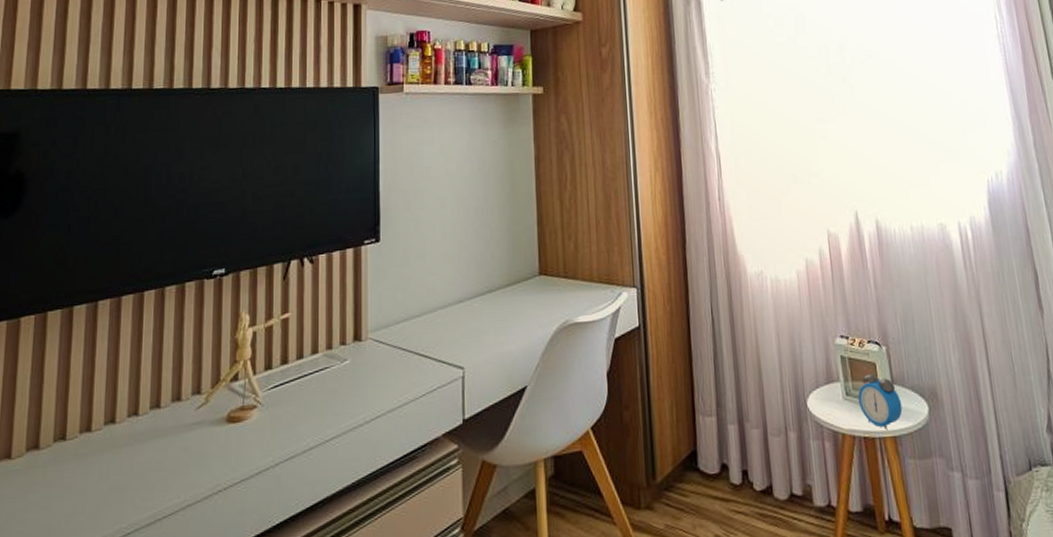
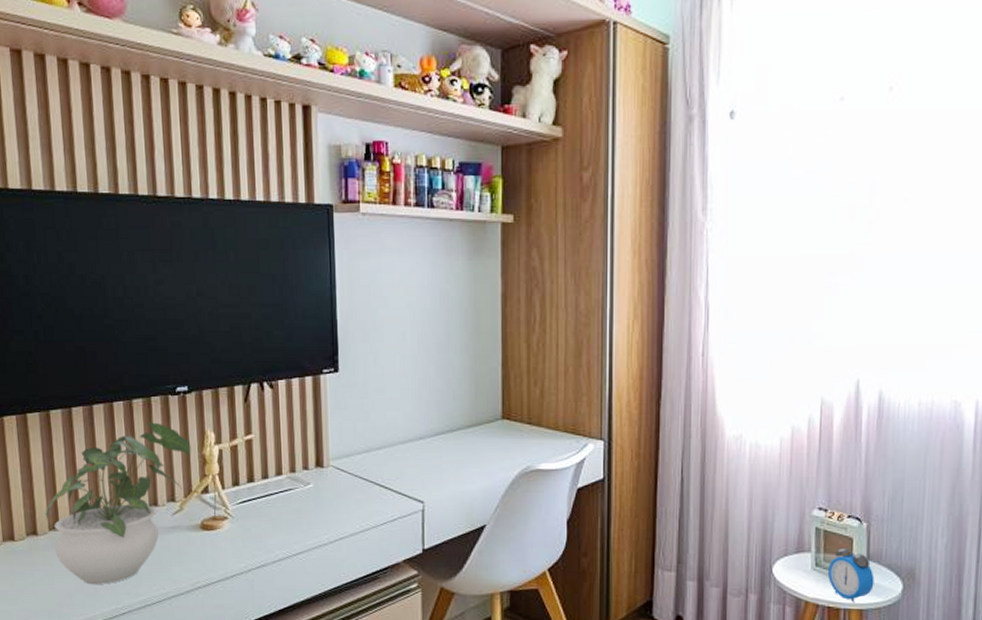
potted plant: none [51,309,223,502] -> present [45,422,191,584]

